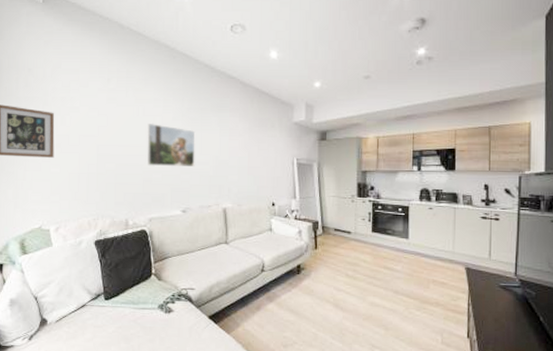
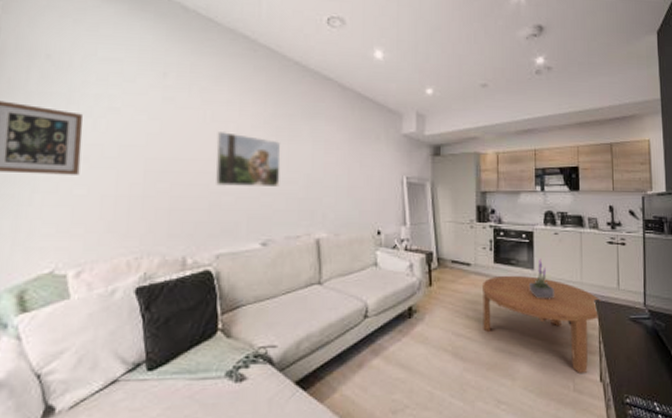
coffee table: none [361,243,471,329] -> present [483,275,601,373]
potted plant: none [404,230,427,265] -> present [530,259,554,299]

